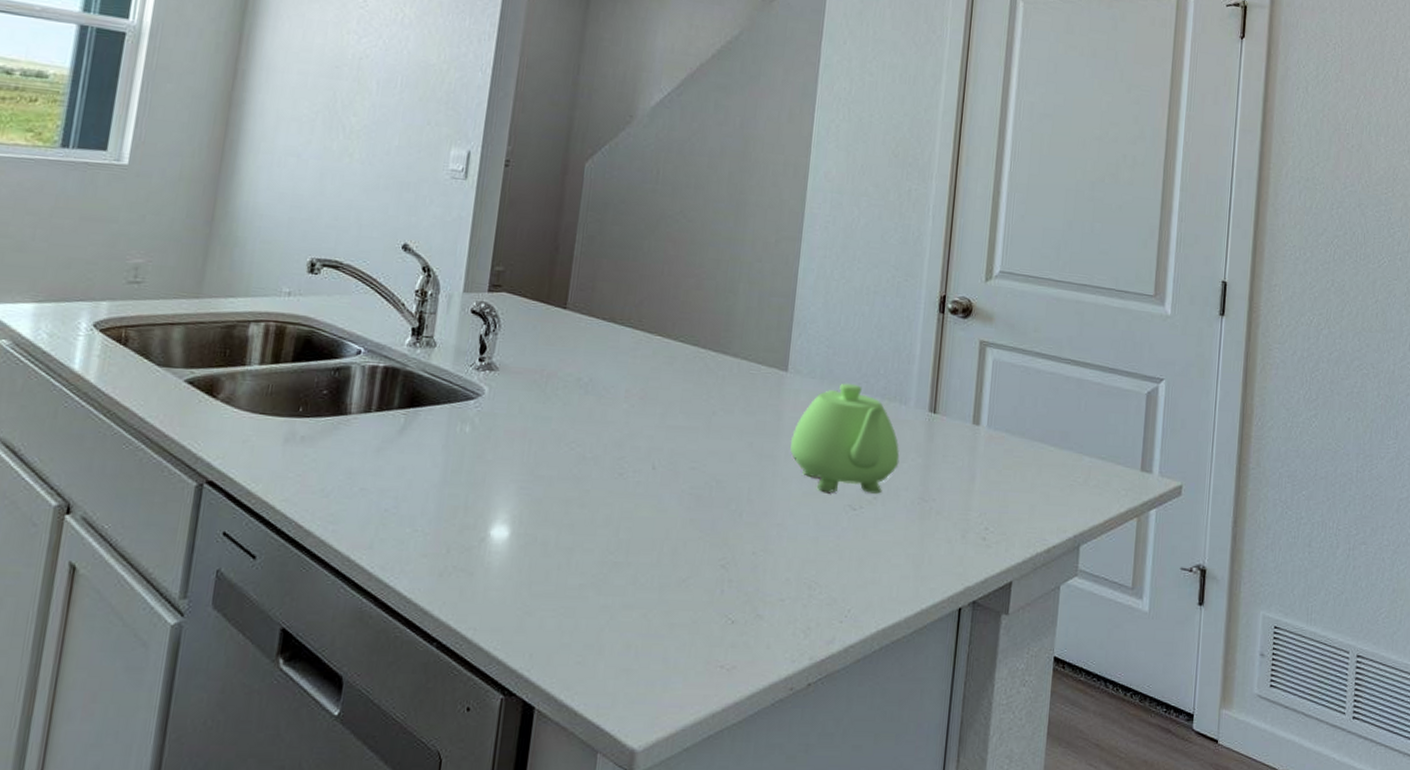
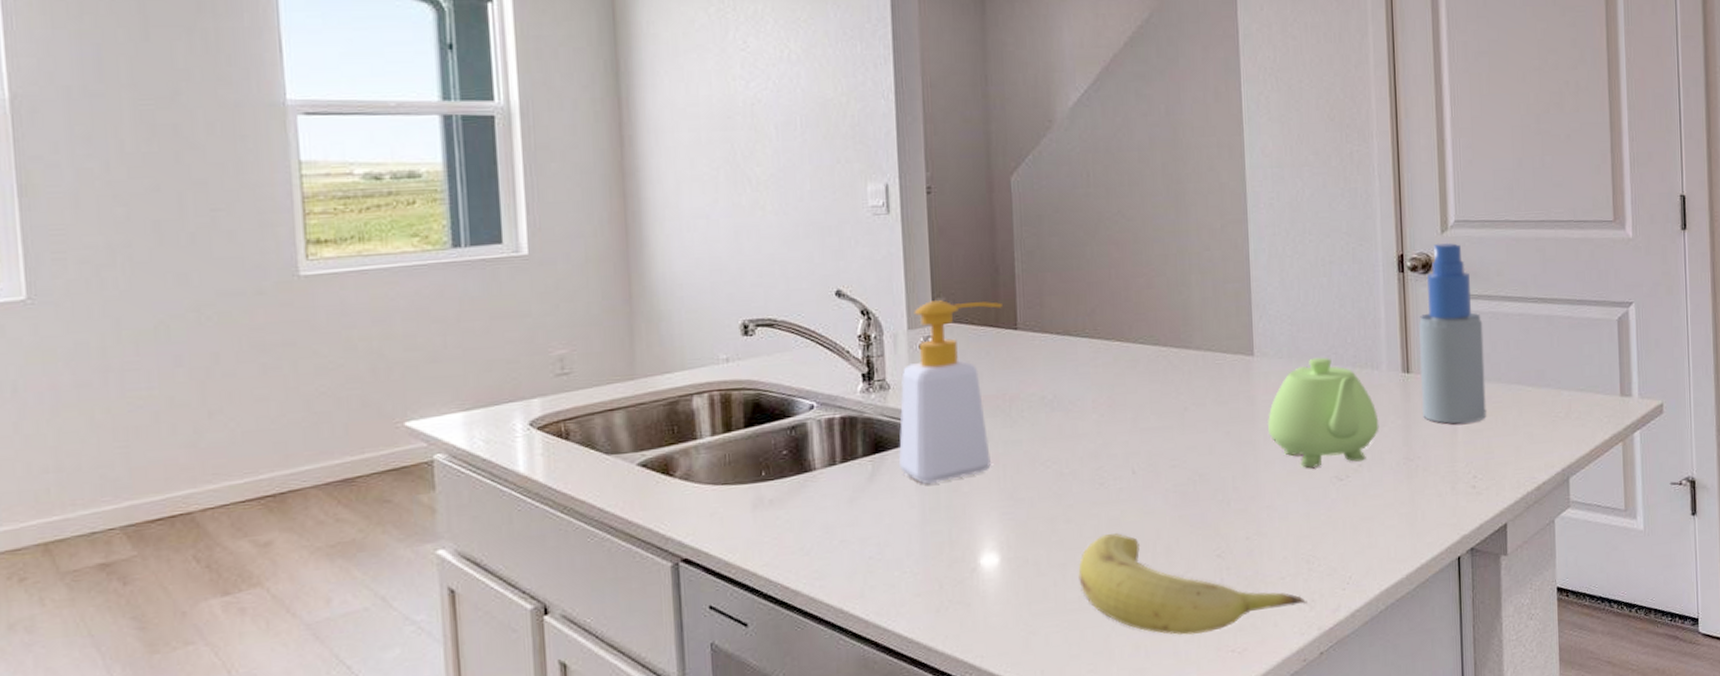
soap bottle: none [430,267,556,447] -> present [898,299,1002,485]
fruit: none [582,526,803,644] -> present [1078,533,1307,635]
spray bottle: none [943,290,1014,473] -> present [1418,242,1487,424]

